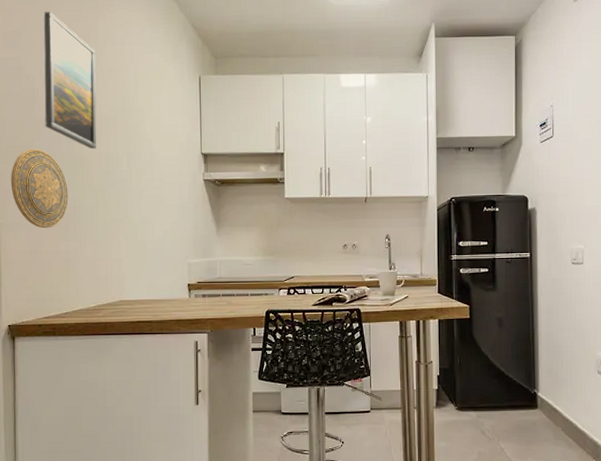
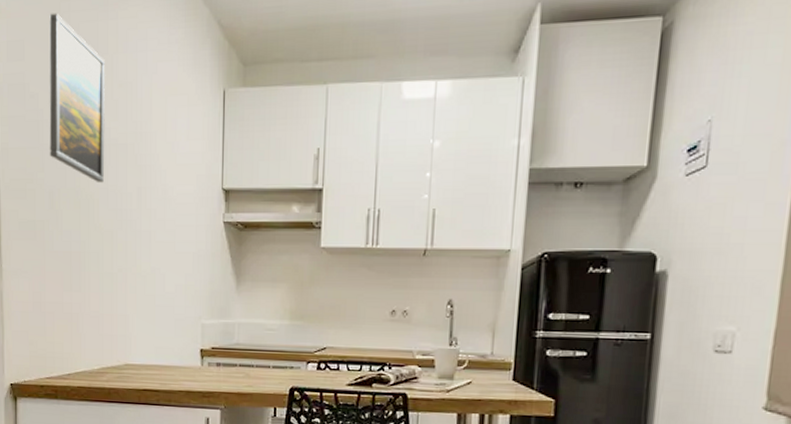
decorative plate: present [11,149,68,229] -> none [14,182,73,276]

